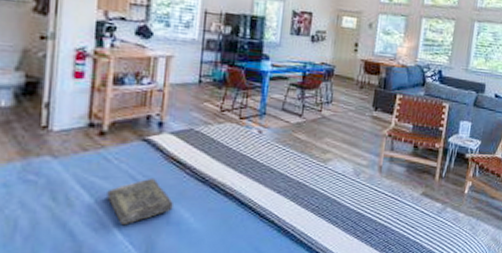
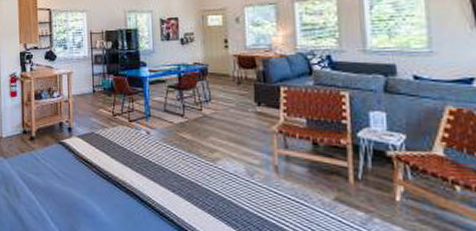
book: present [107,177,173,226] -> none [40,175,87,215]

